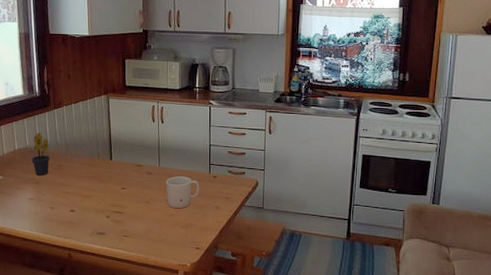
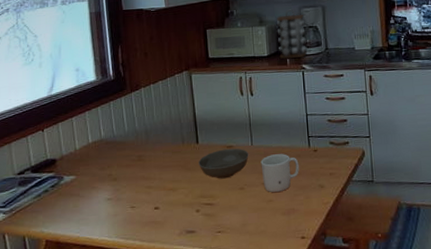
potted flower: present [31,132,50,176] -> none [107,120,128,171]
bowl: none [111,167,156,192] -> present [198,148,249,179]
spice rack: none [189,48,216,94] -> present [276,9,307,59]

